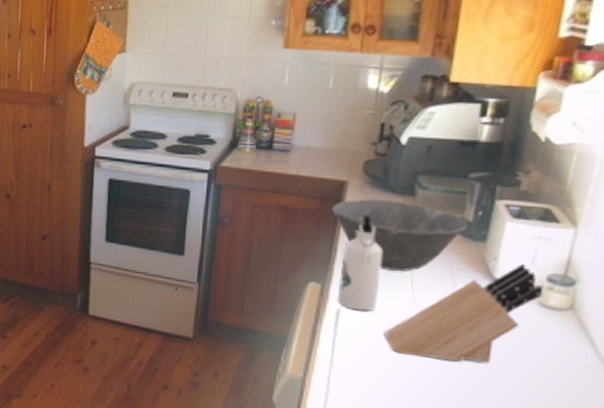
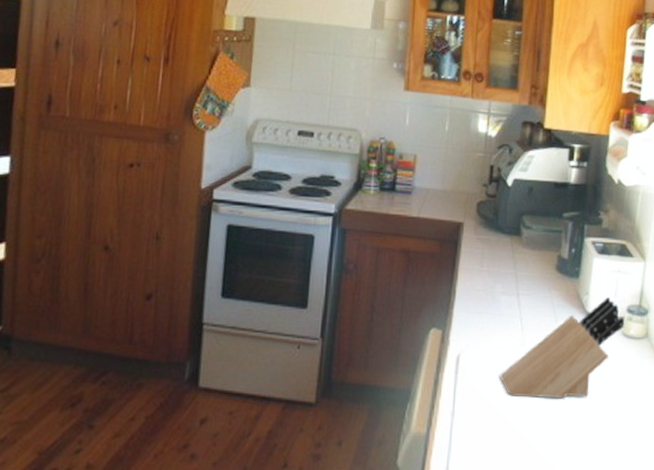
bowl: present [332,199,468,271] -> none [450,239,564,311]
water bottle: present [338,214,383,311] -> none [457,255,495,355]

